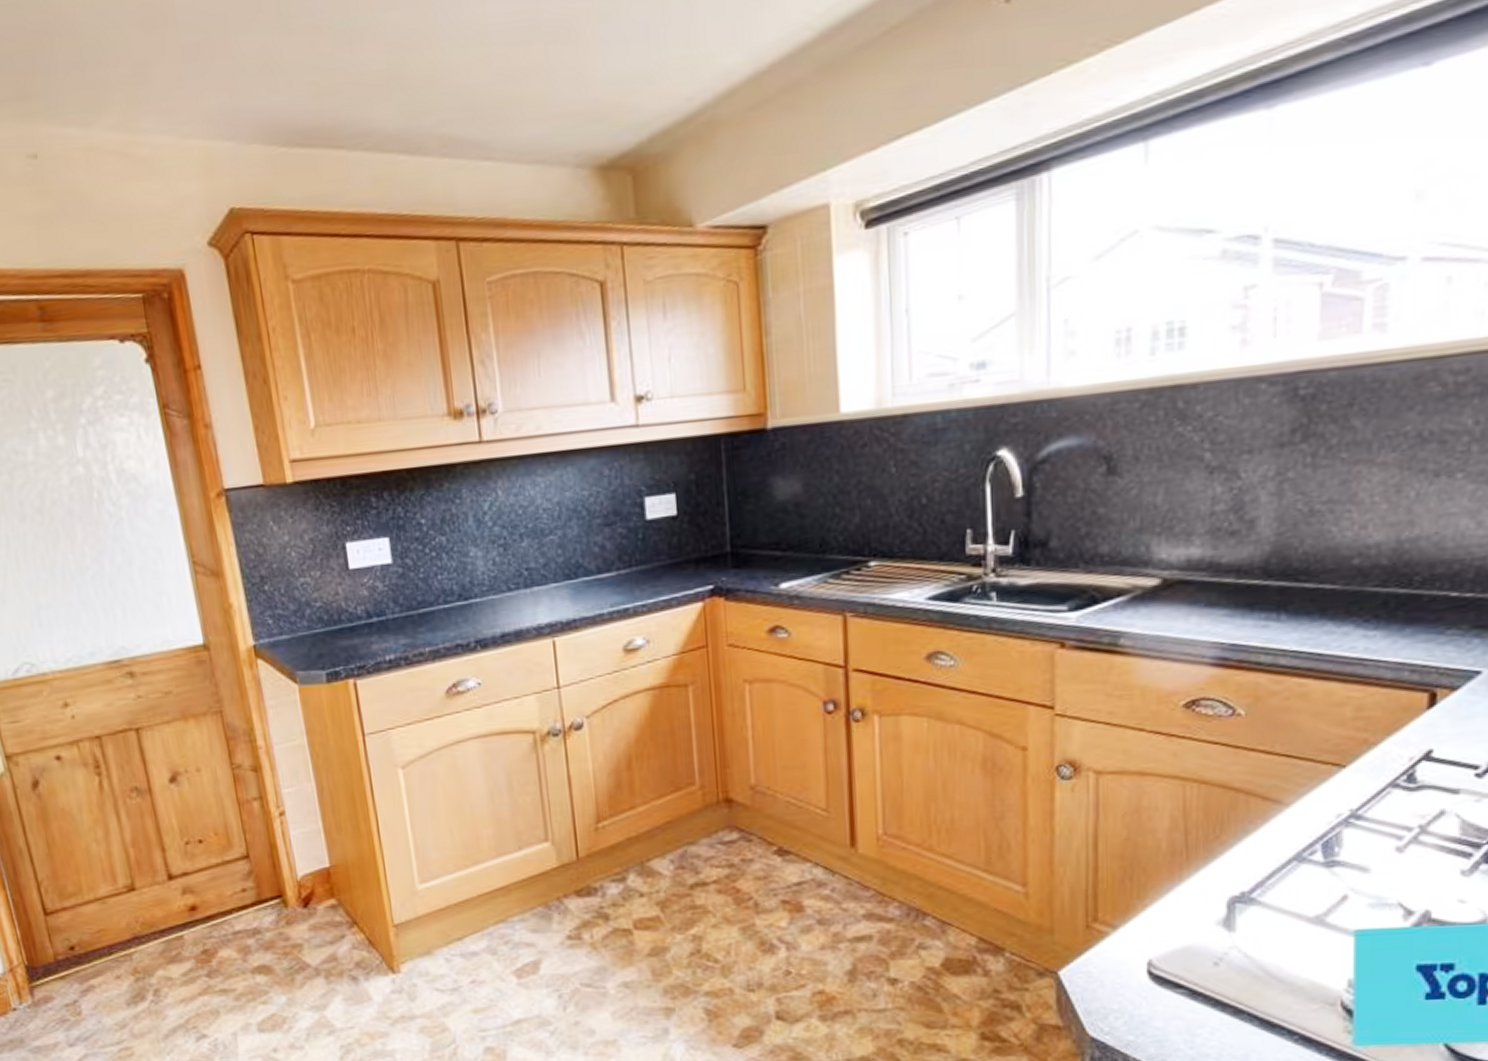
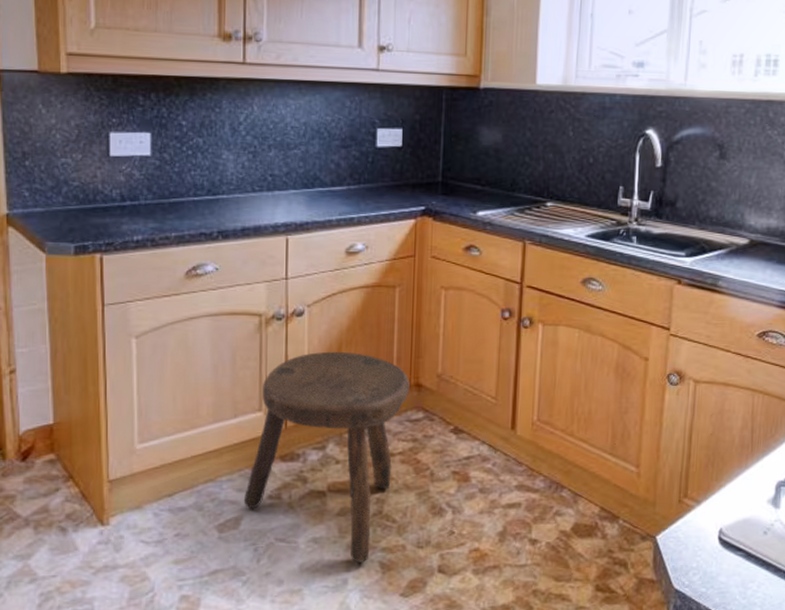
stool: none [540,767,718,1009] -> present [243,351,410,563]

